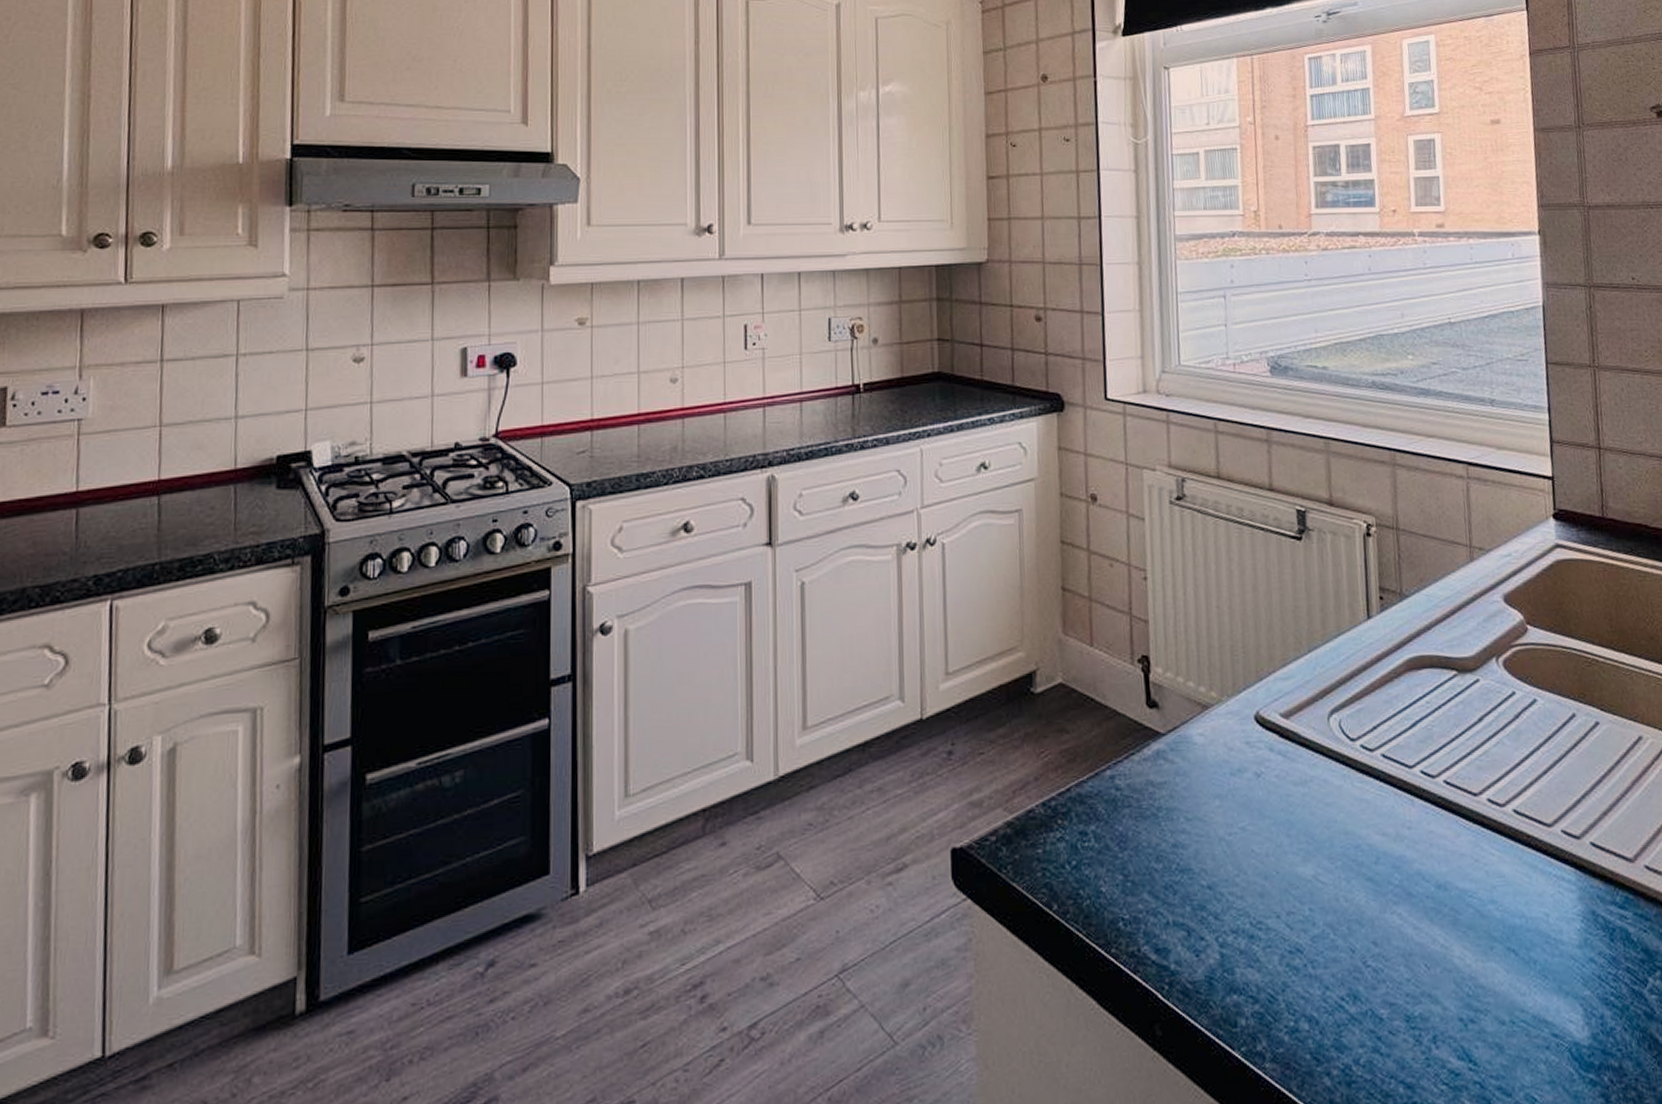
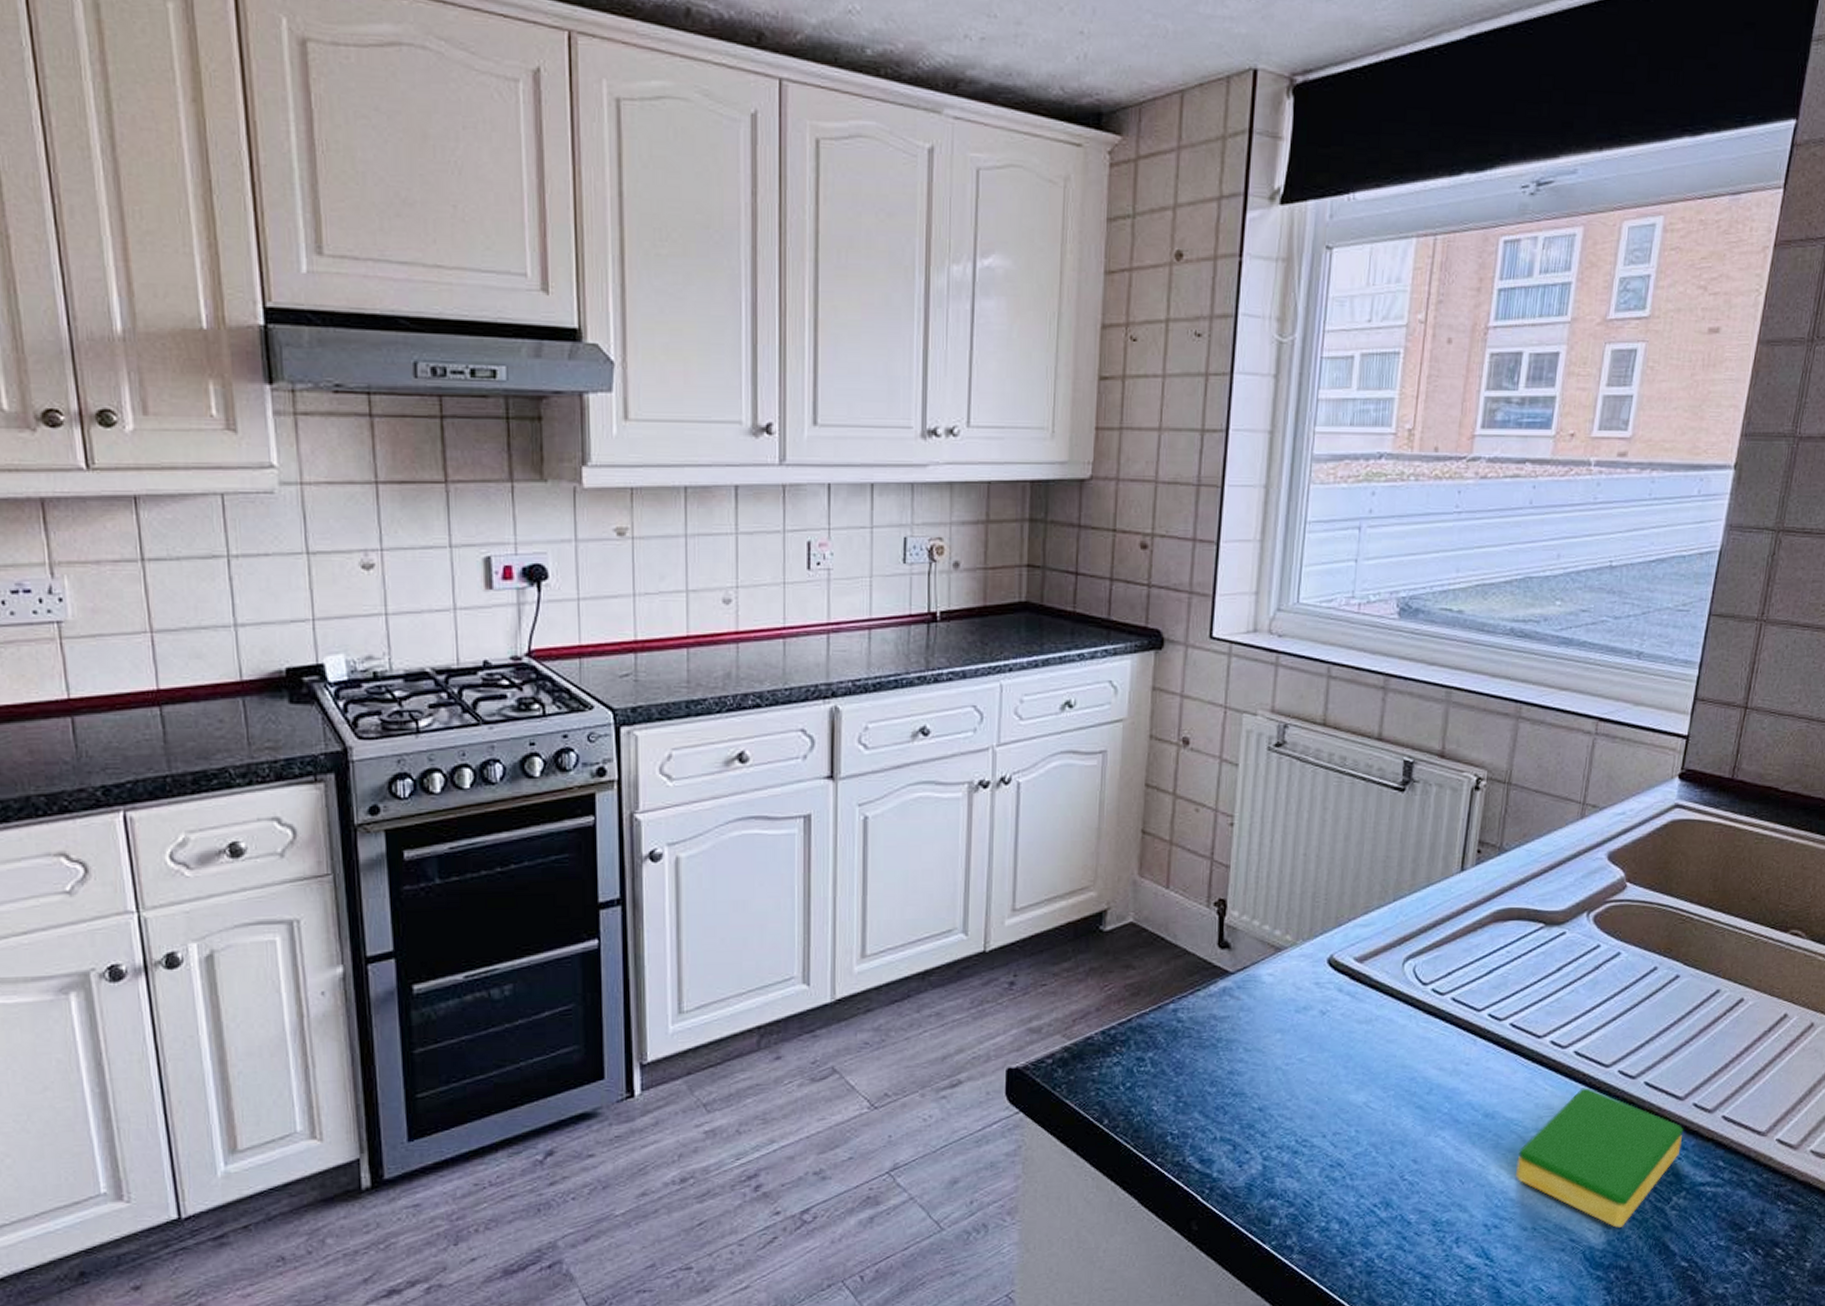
dish sponge: none [1479,850,1644,1018] -> present [1516,1087,1684,1228]

